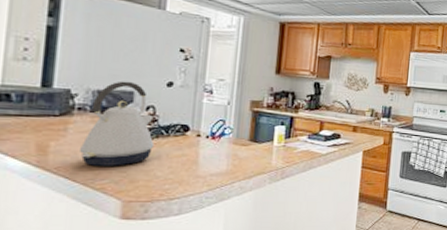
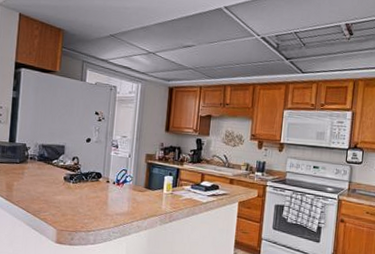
kettle: present [80,81,155,166] -> none [31,137,78,203]

